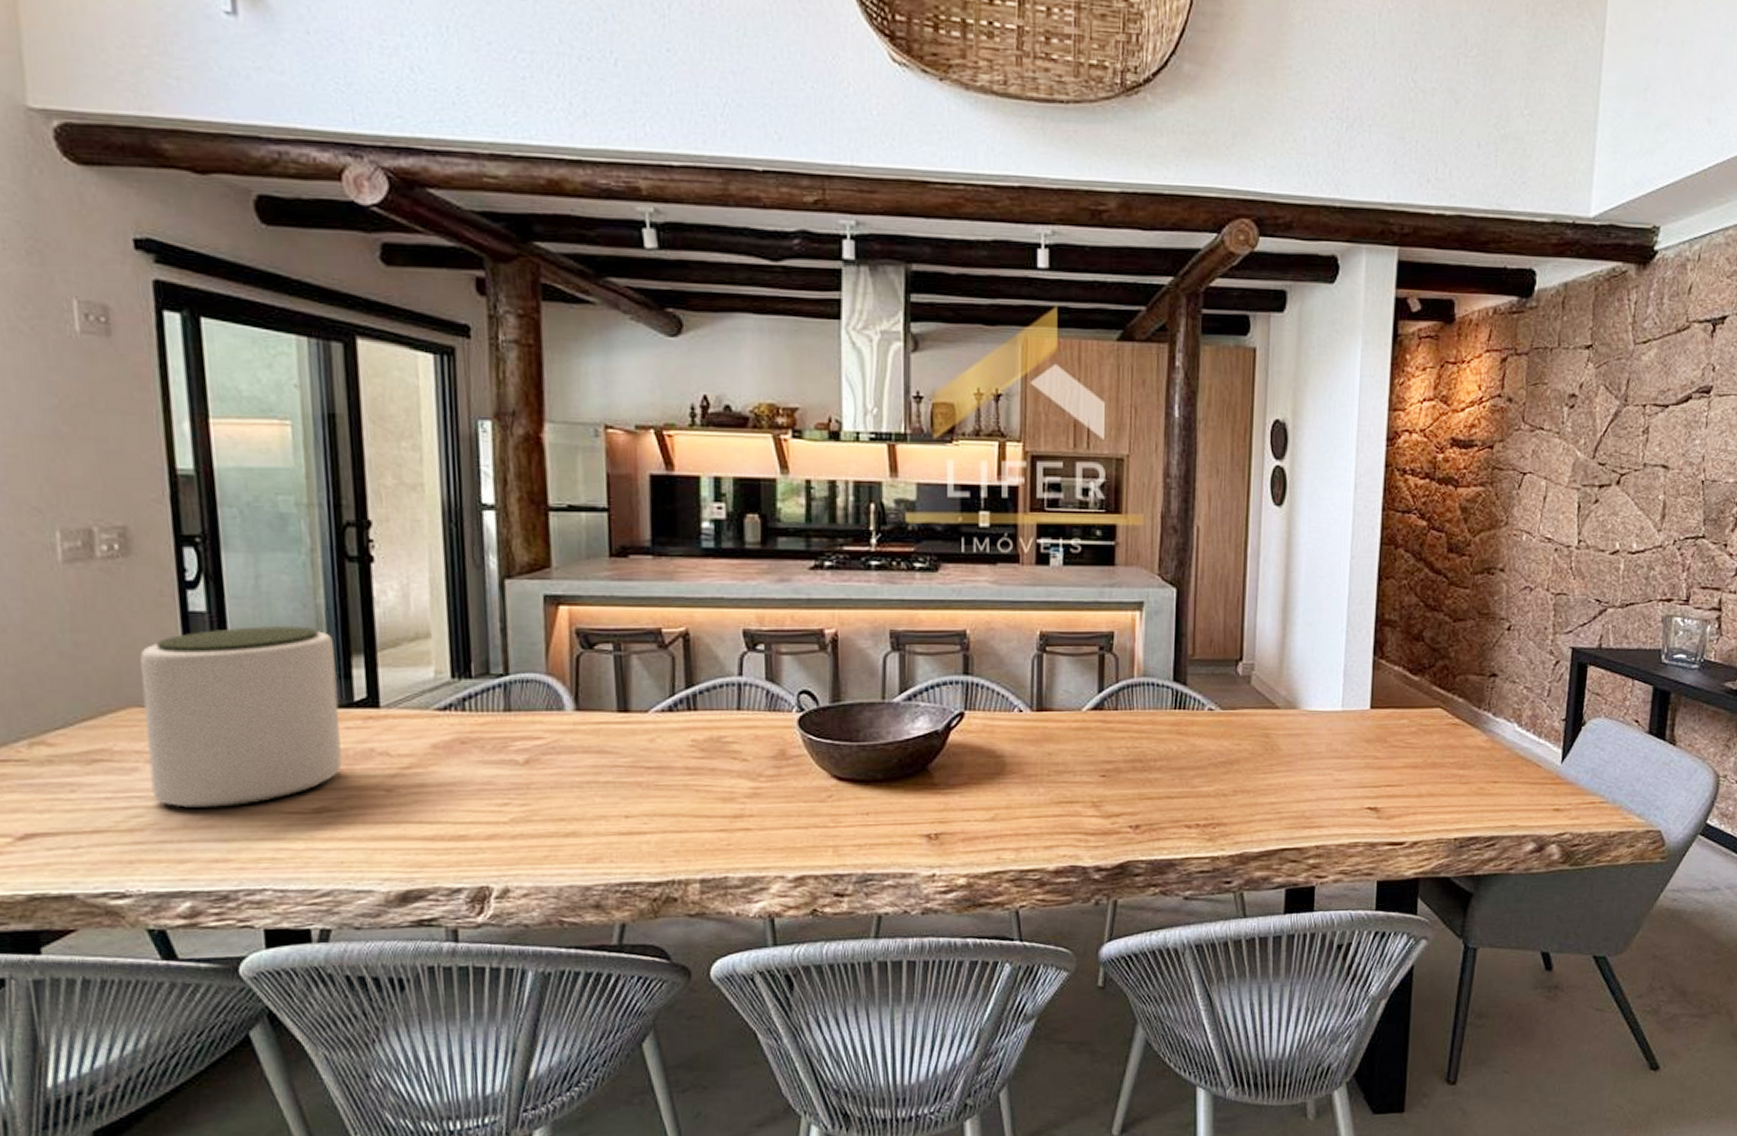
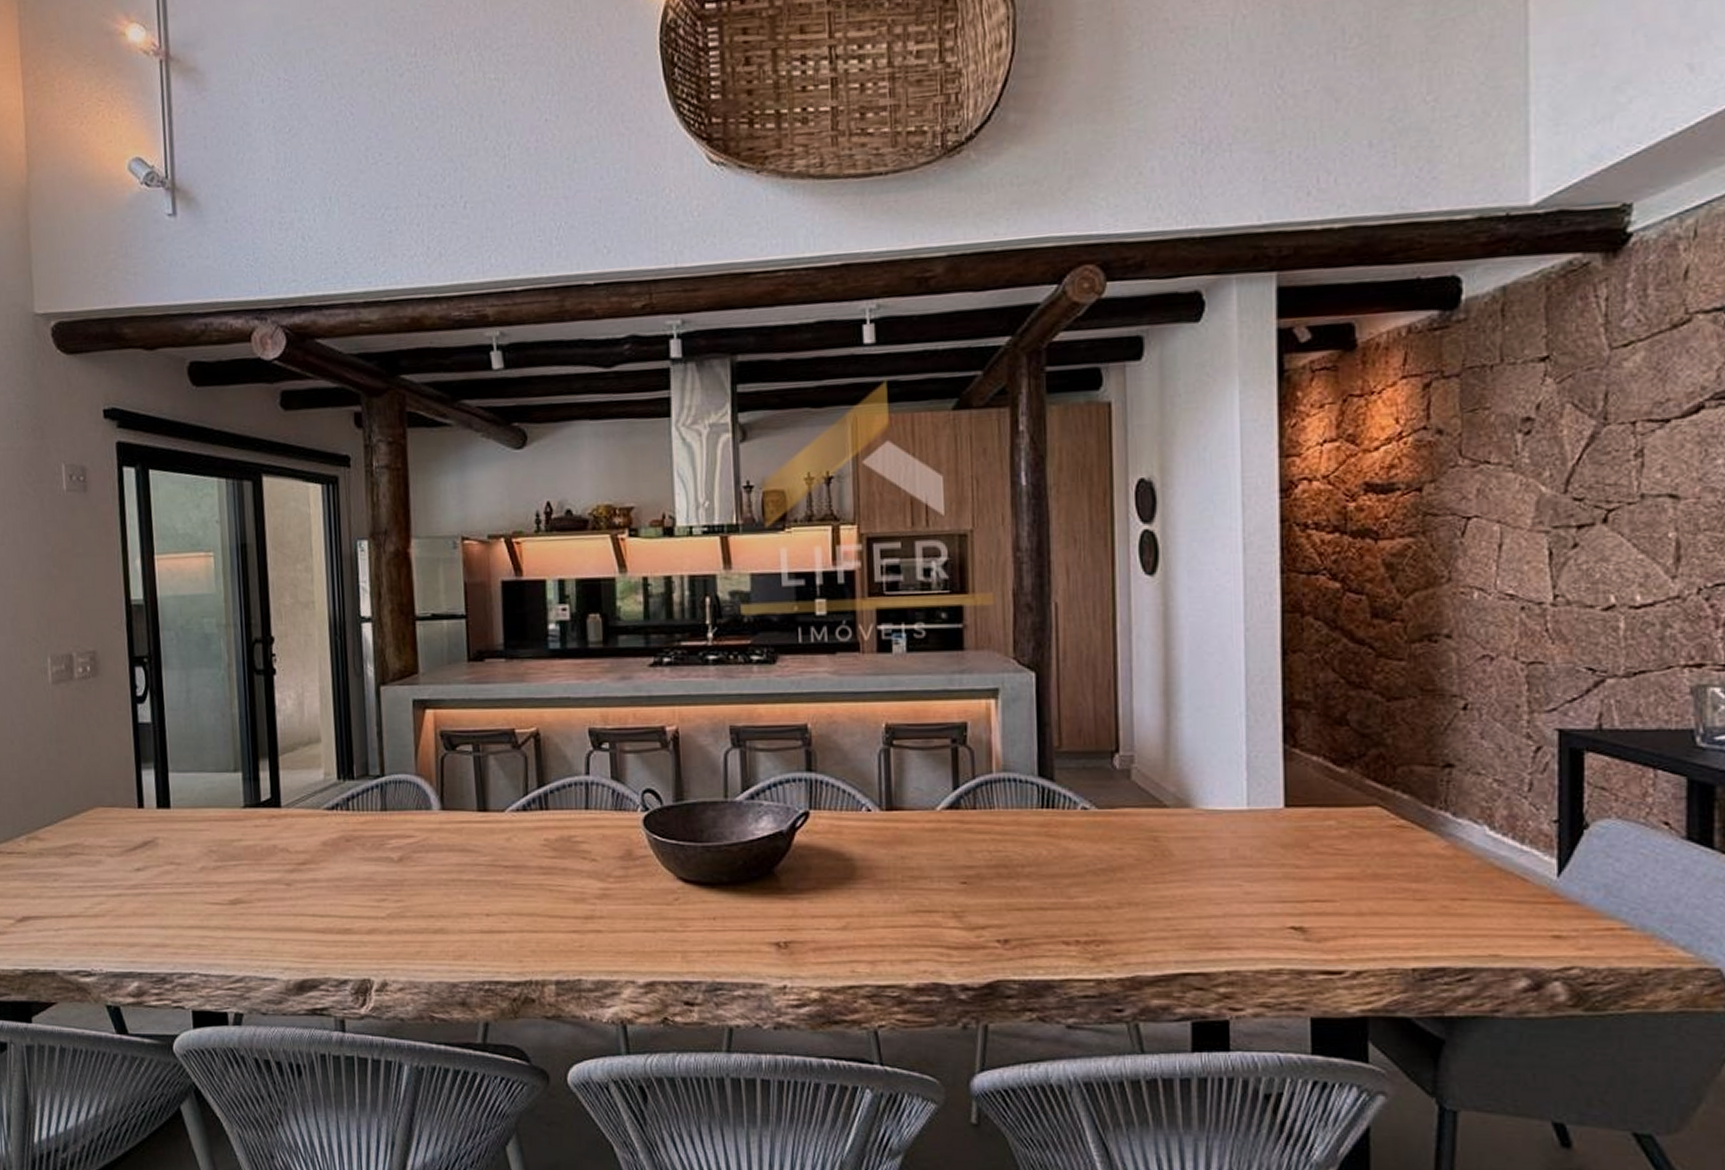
plant pot: present [140,625,343,809] -> none [104,733,252,898]

